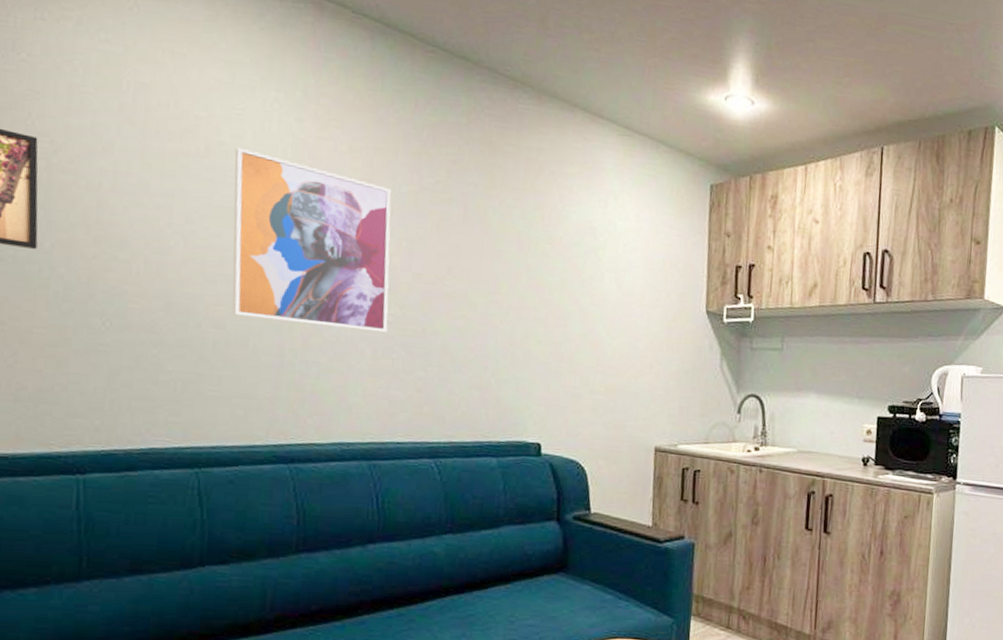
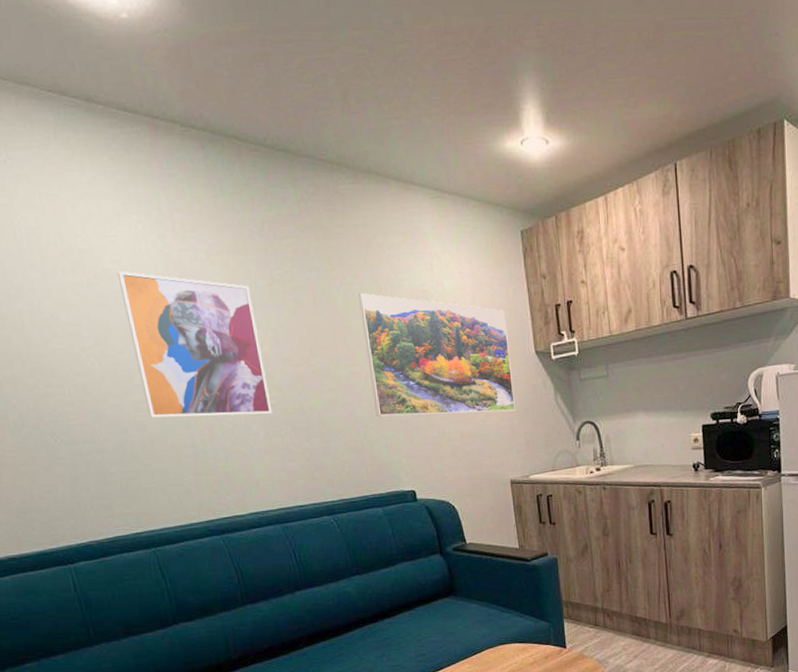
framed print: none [511,218,680,372] -> present [358,293,515,417]

